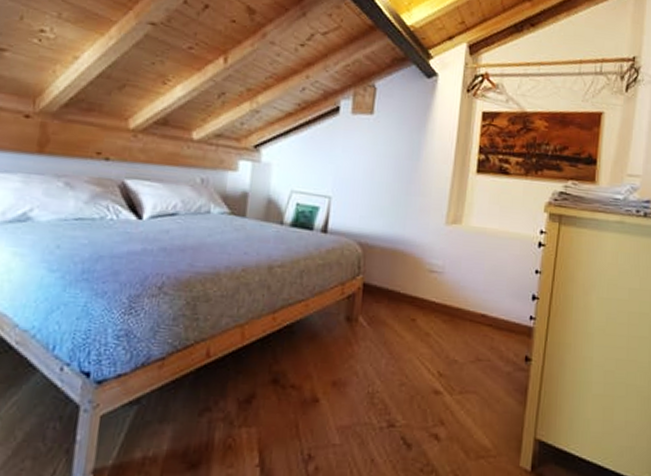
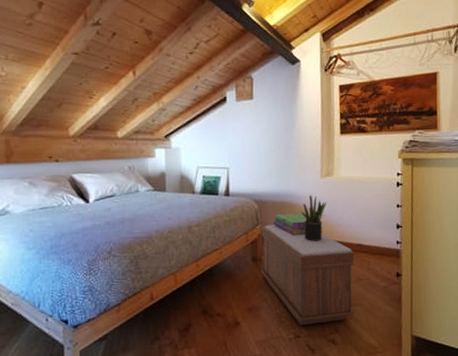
bench: none [355,276,475,412] -> present [261,225,354,325]
stack of books: none [379,263,441,295] -> present [274,213,323,236]
potted plant: none [416,244,449,305] -> present [301,195,327,241]

